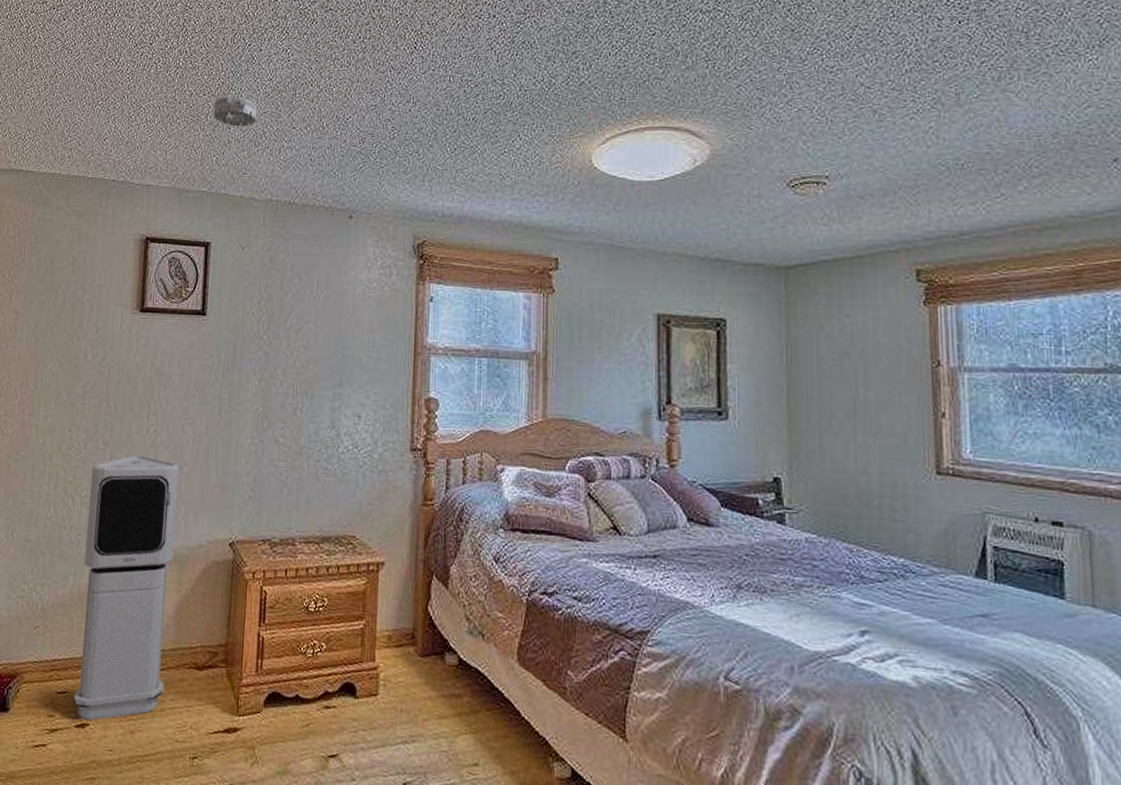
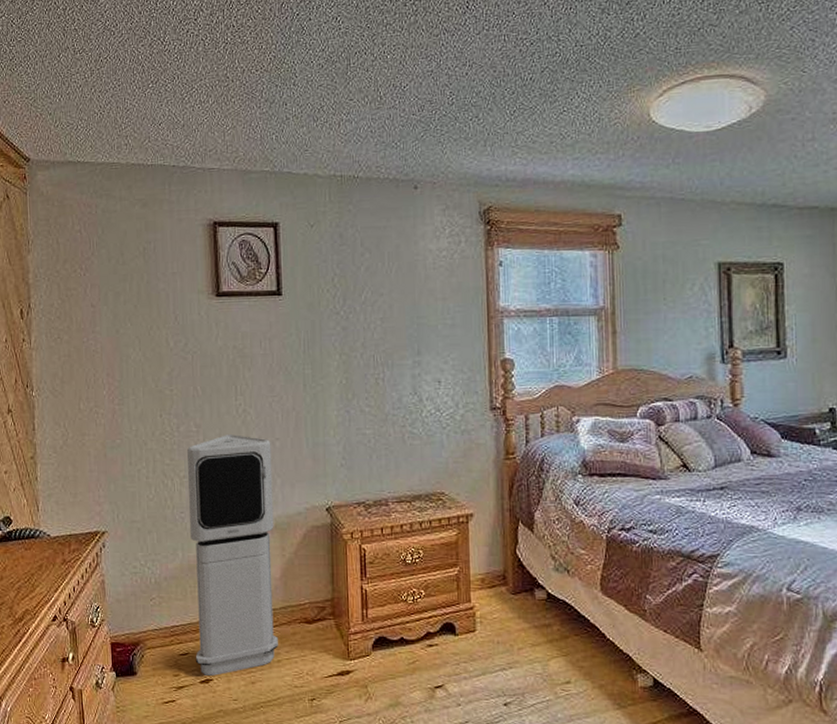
smoke detector: present [213,96,257,127] -> none [267,70,312,102]

